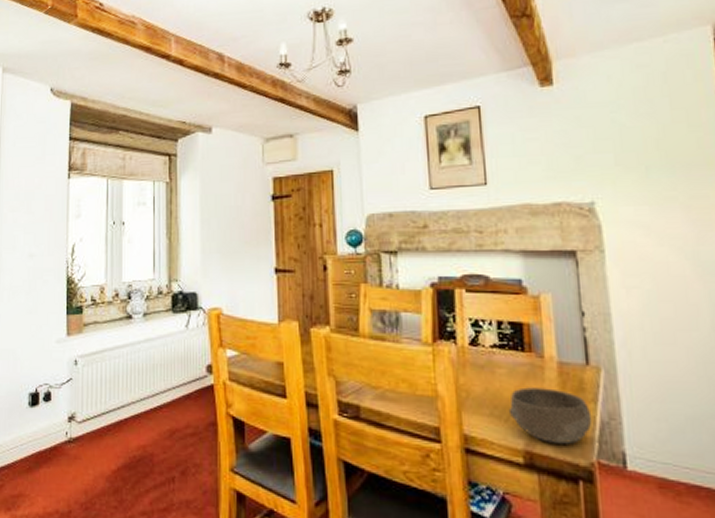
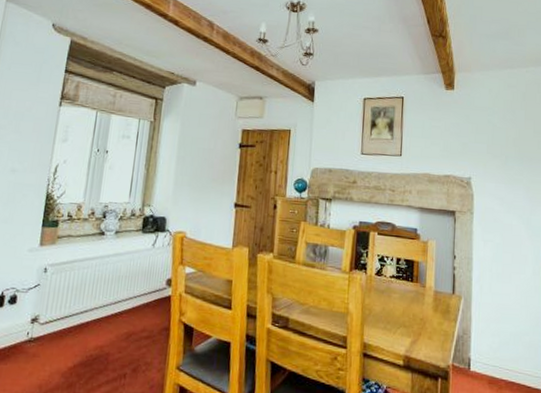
bowl: present [508,387,593,444] -> none [397,308,452,351]

